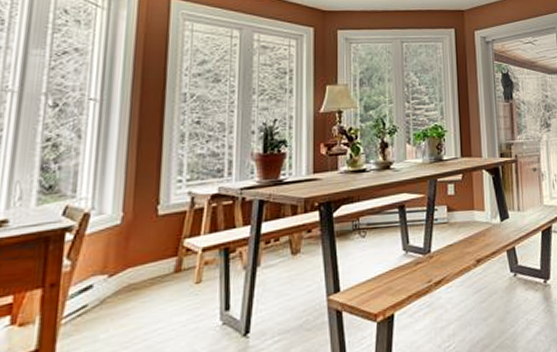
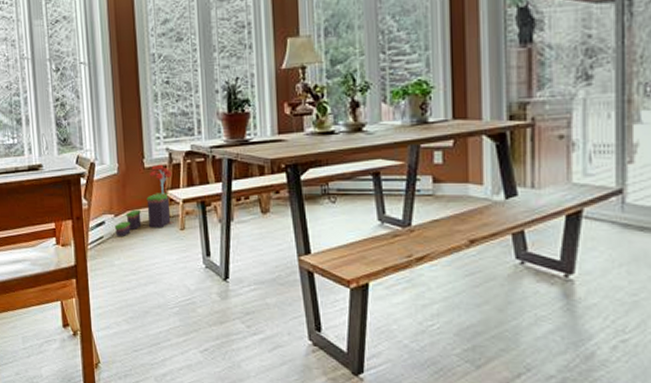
potted plant: none [105,209,193,302] -> present [114,164,174,236]

